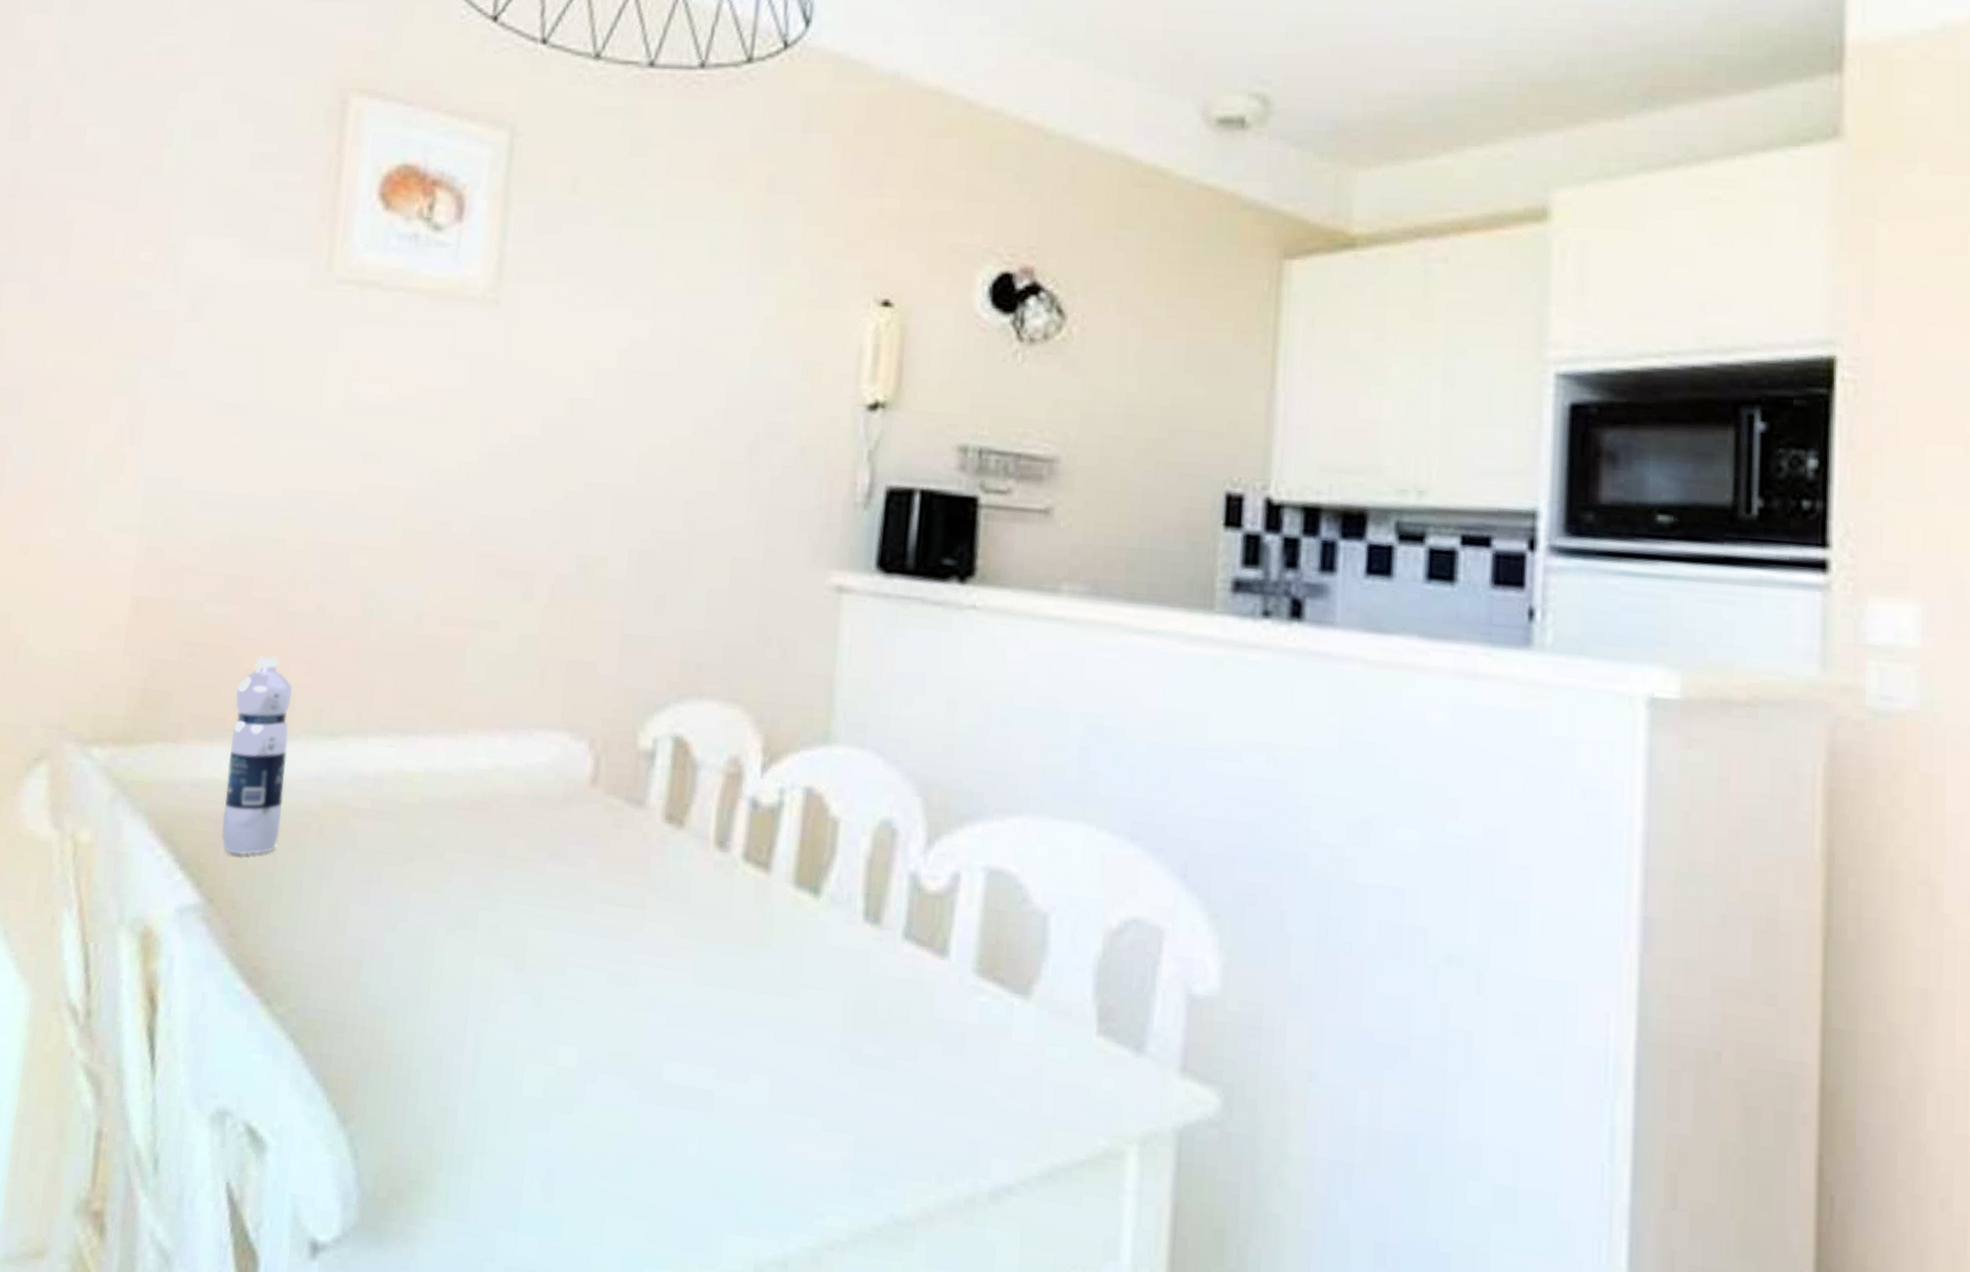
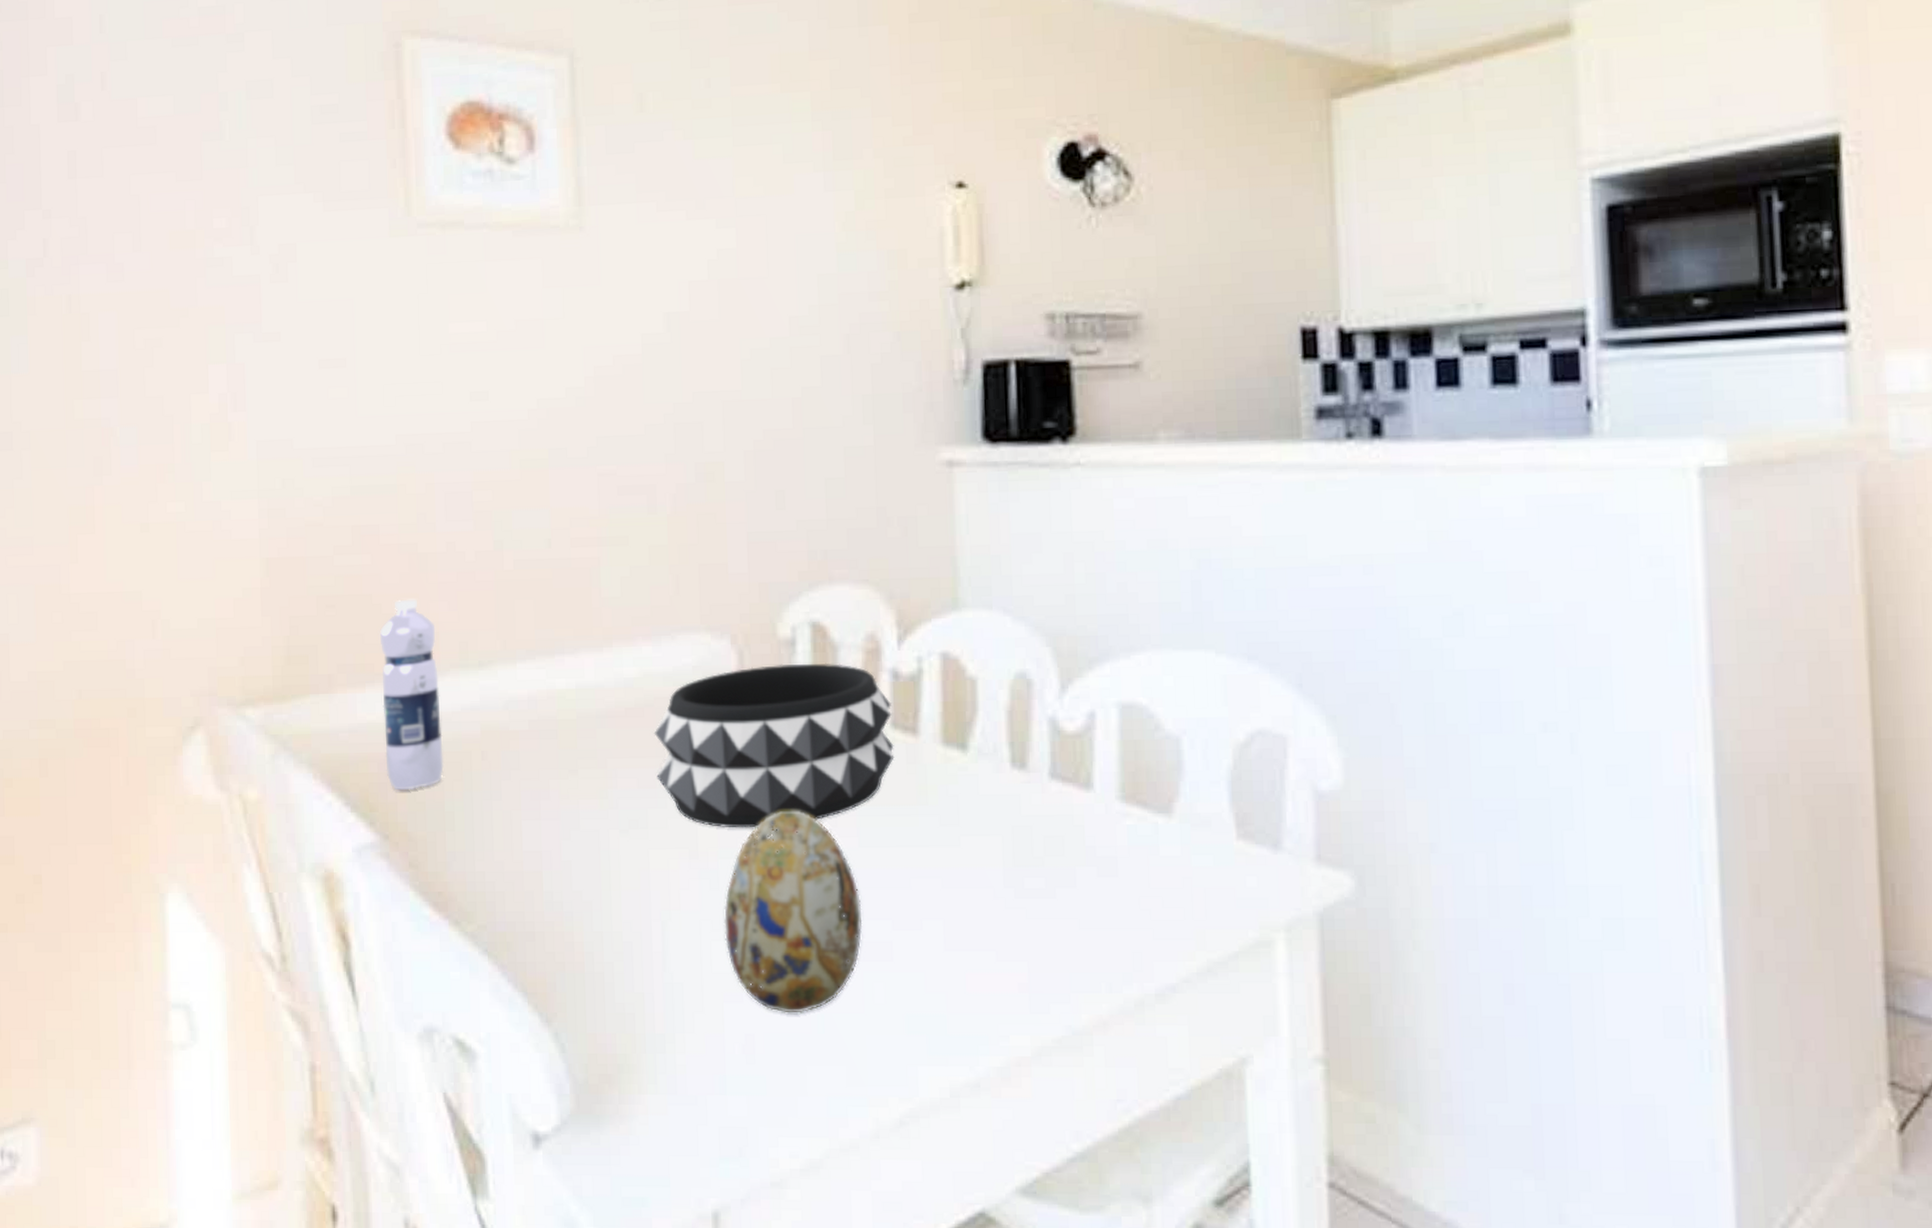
decorative bowl: none [493,775,746,948] -> present [654,663,895,828]
decorative egg: none [539,931,688,1155] -> present [723,810,863,1013]

